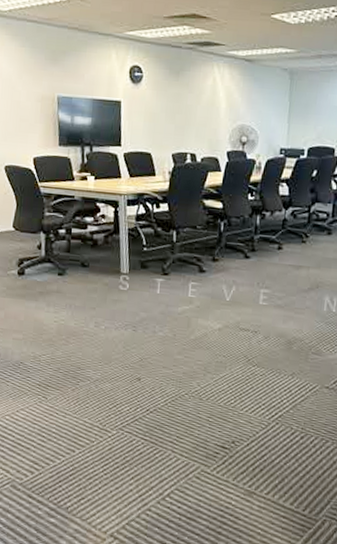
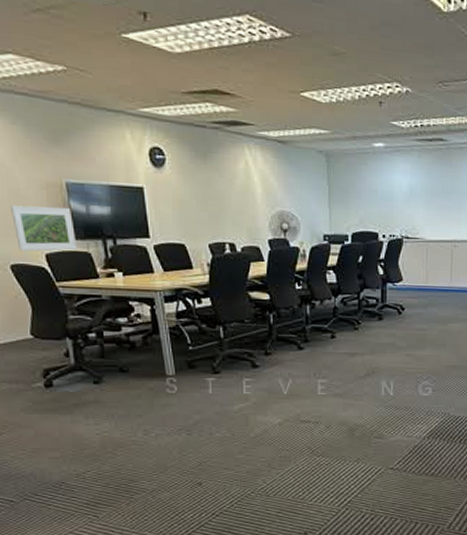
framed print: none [11,115,60,156] -> present [11,205,78,252]

